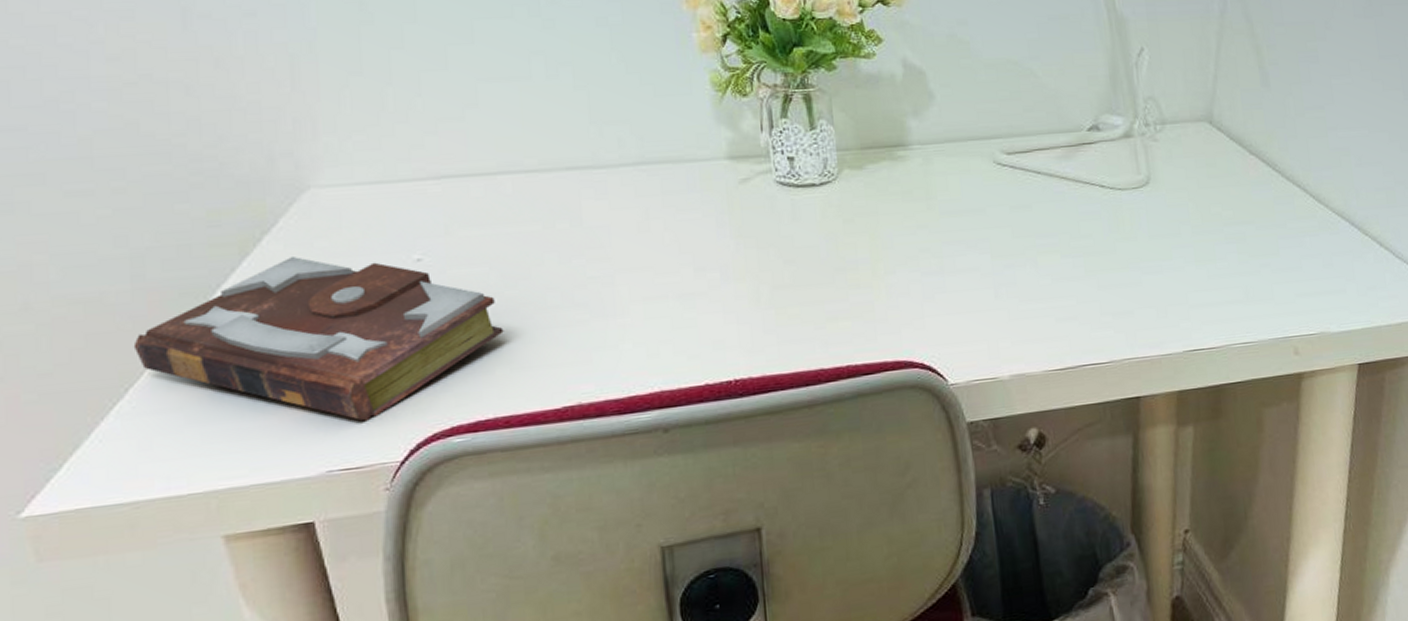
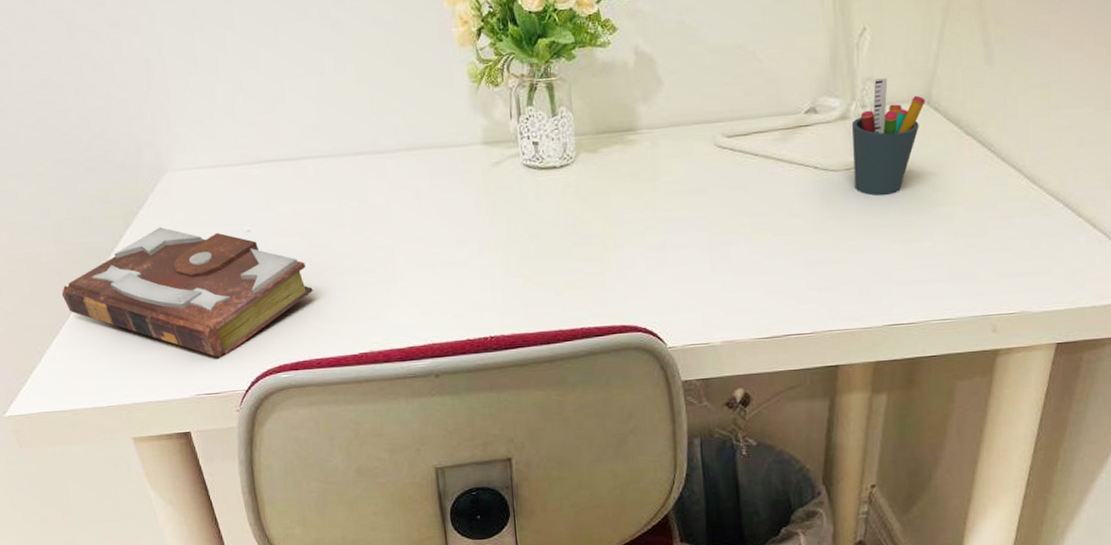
pen holder: none [1137,97,1208,216] -> present [852,78,925,196]

